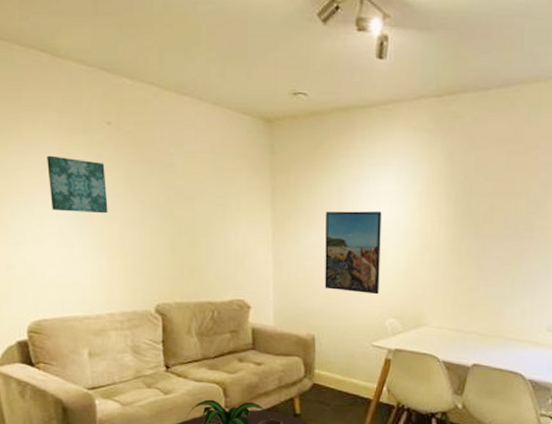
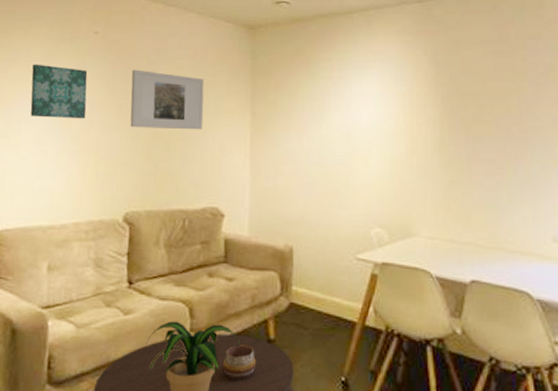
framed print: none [150,163,225,226] -> present [130,69,205,130]
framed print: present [324,211,382,295] -> none [304,113,365,201]

